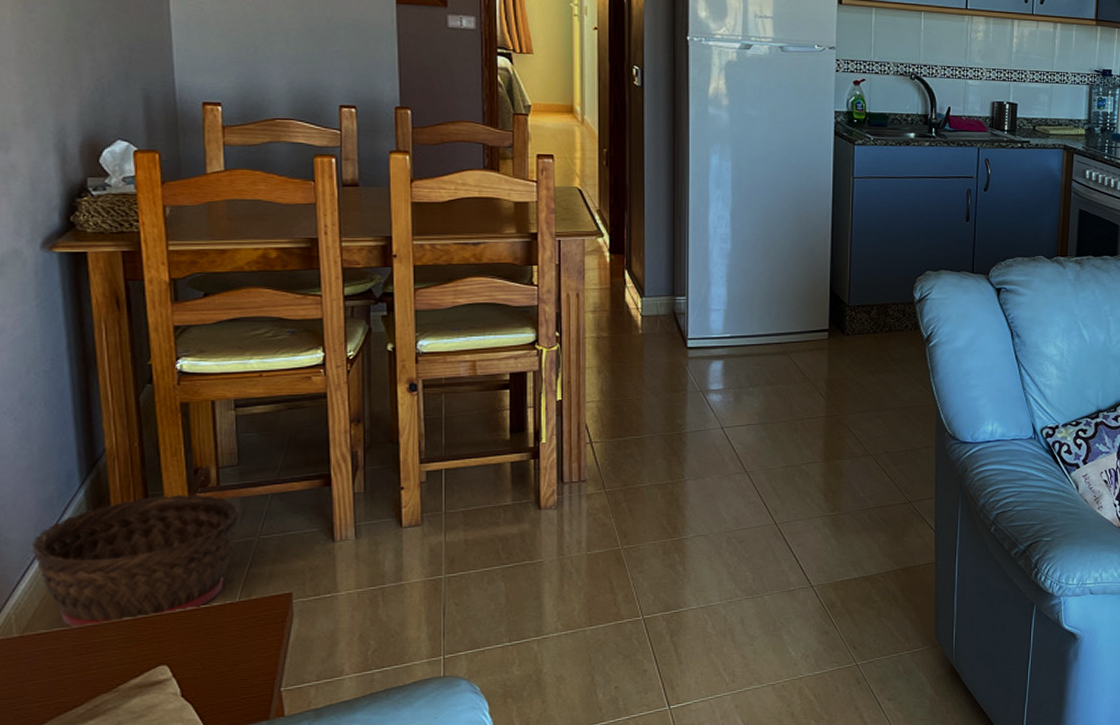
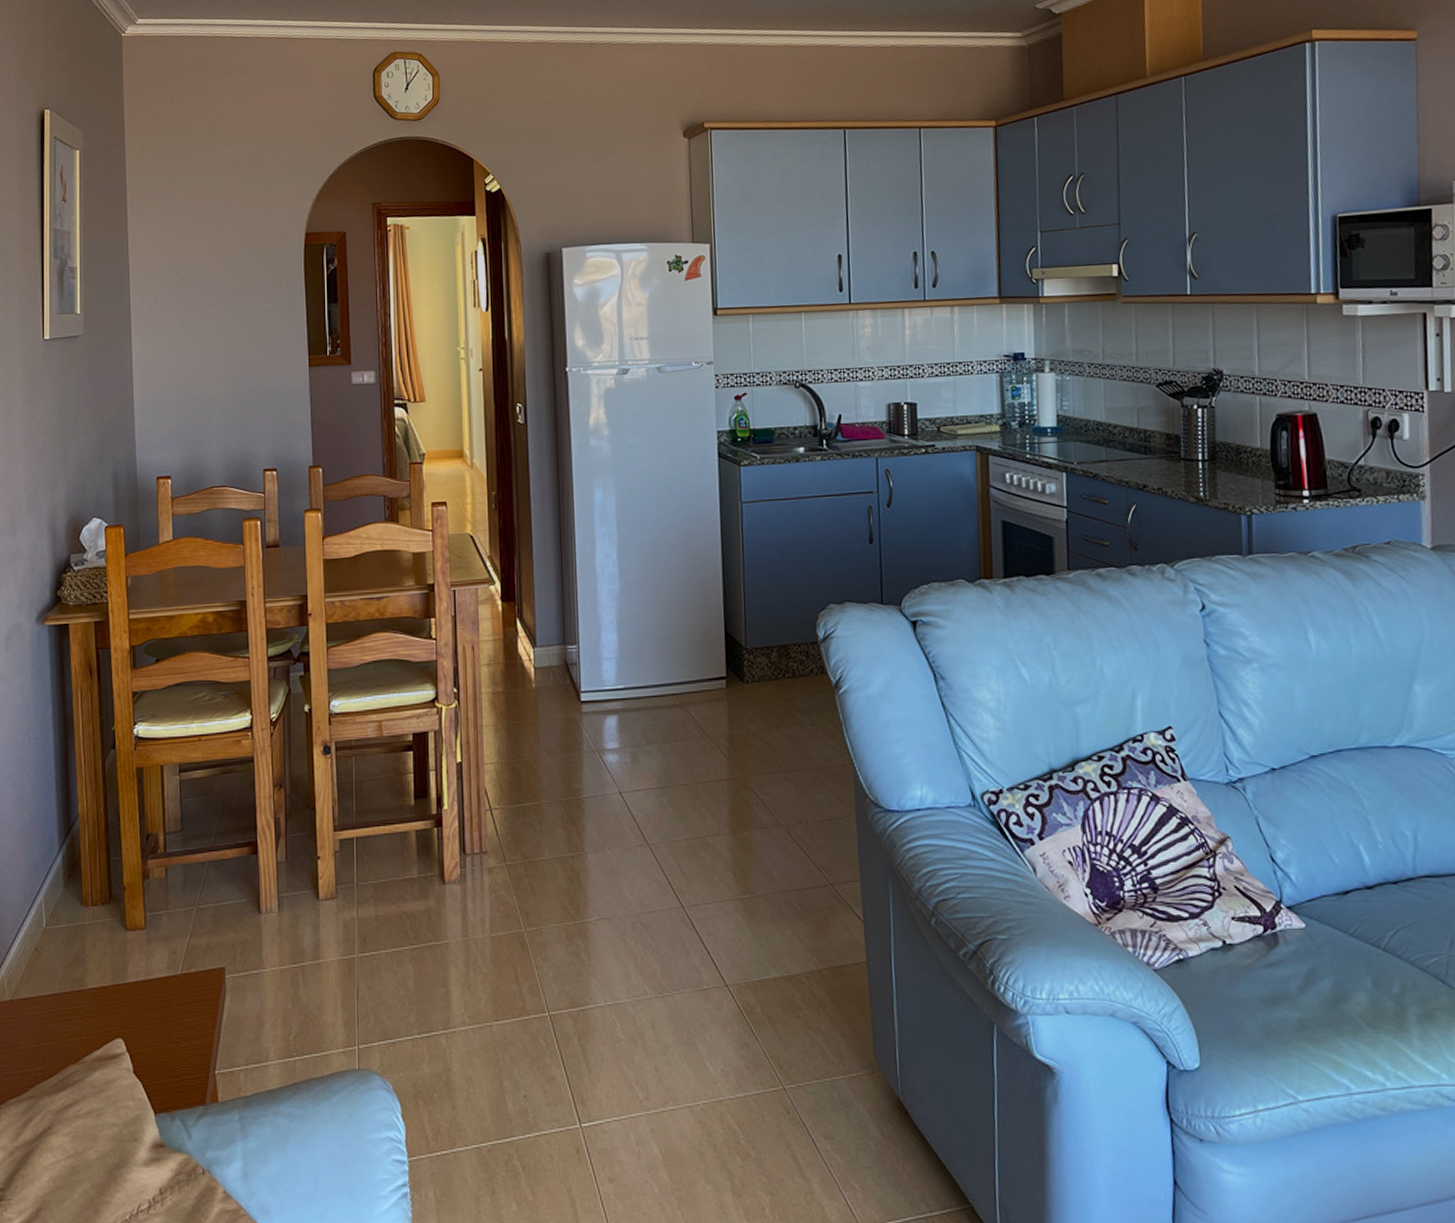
basket: present [31,494,240,629] -> none [21,860,182,995]

